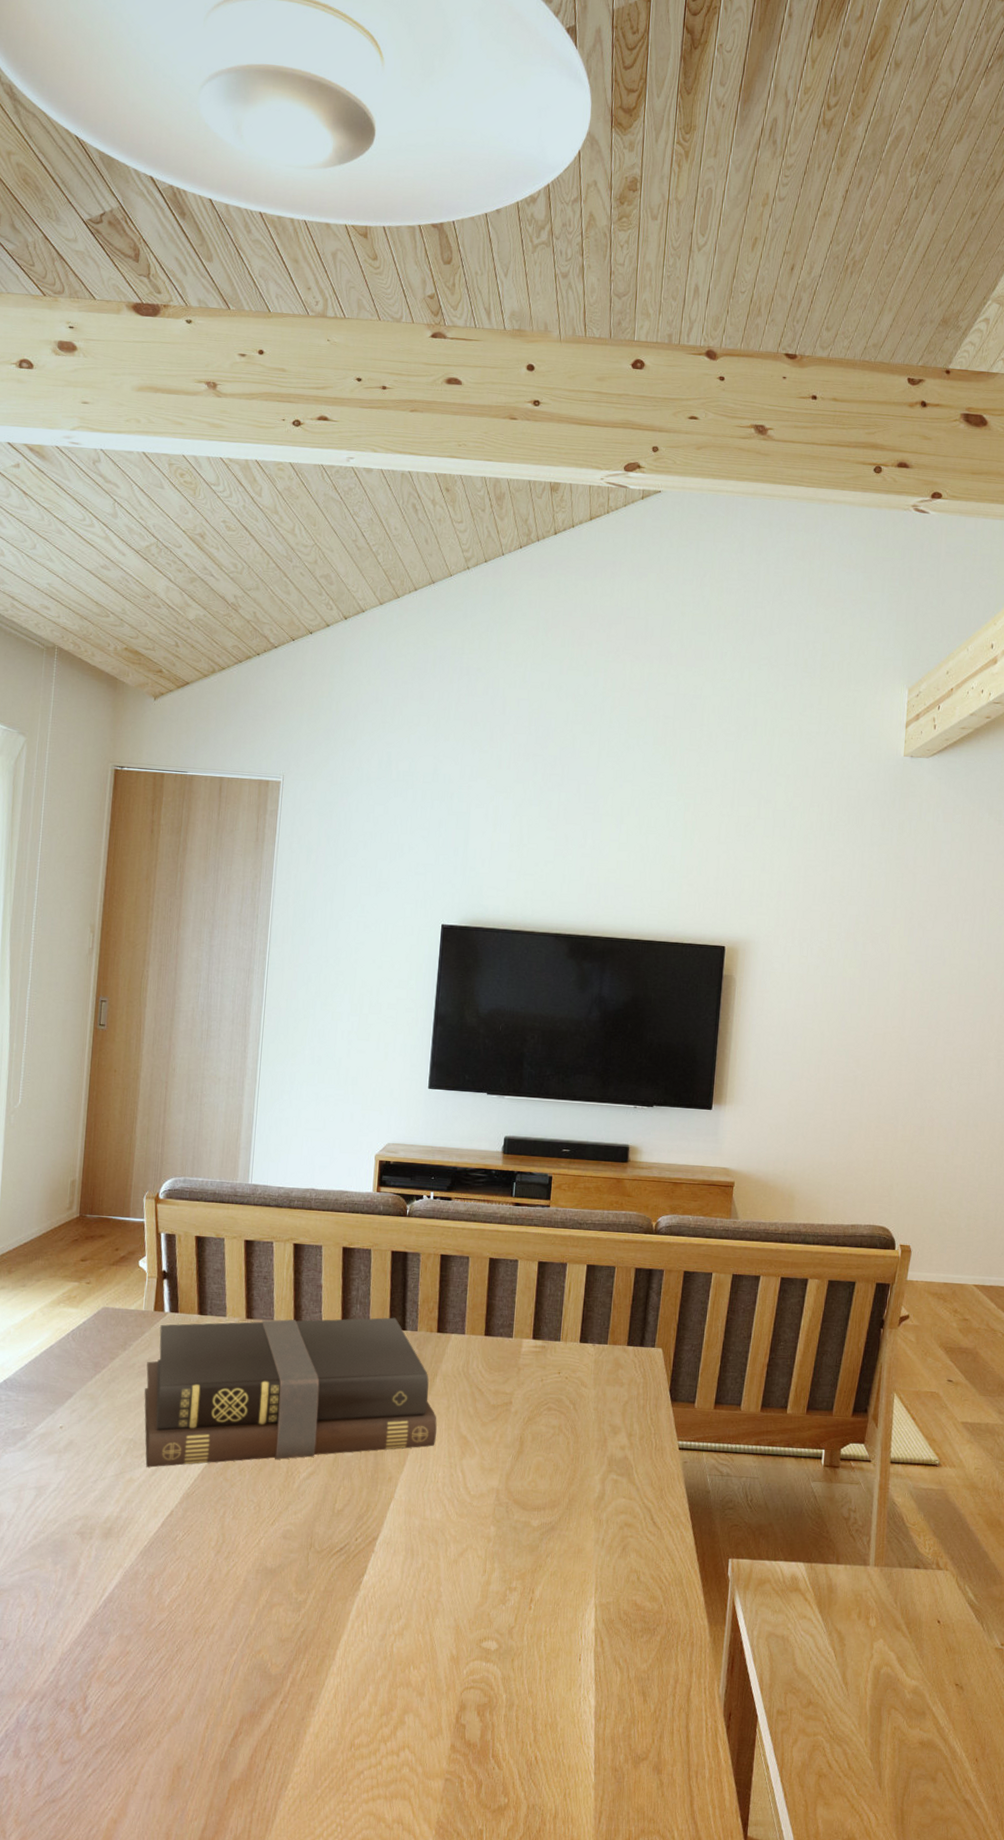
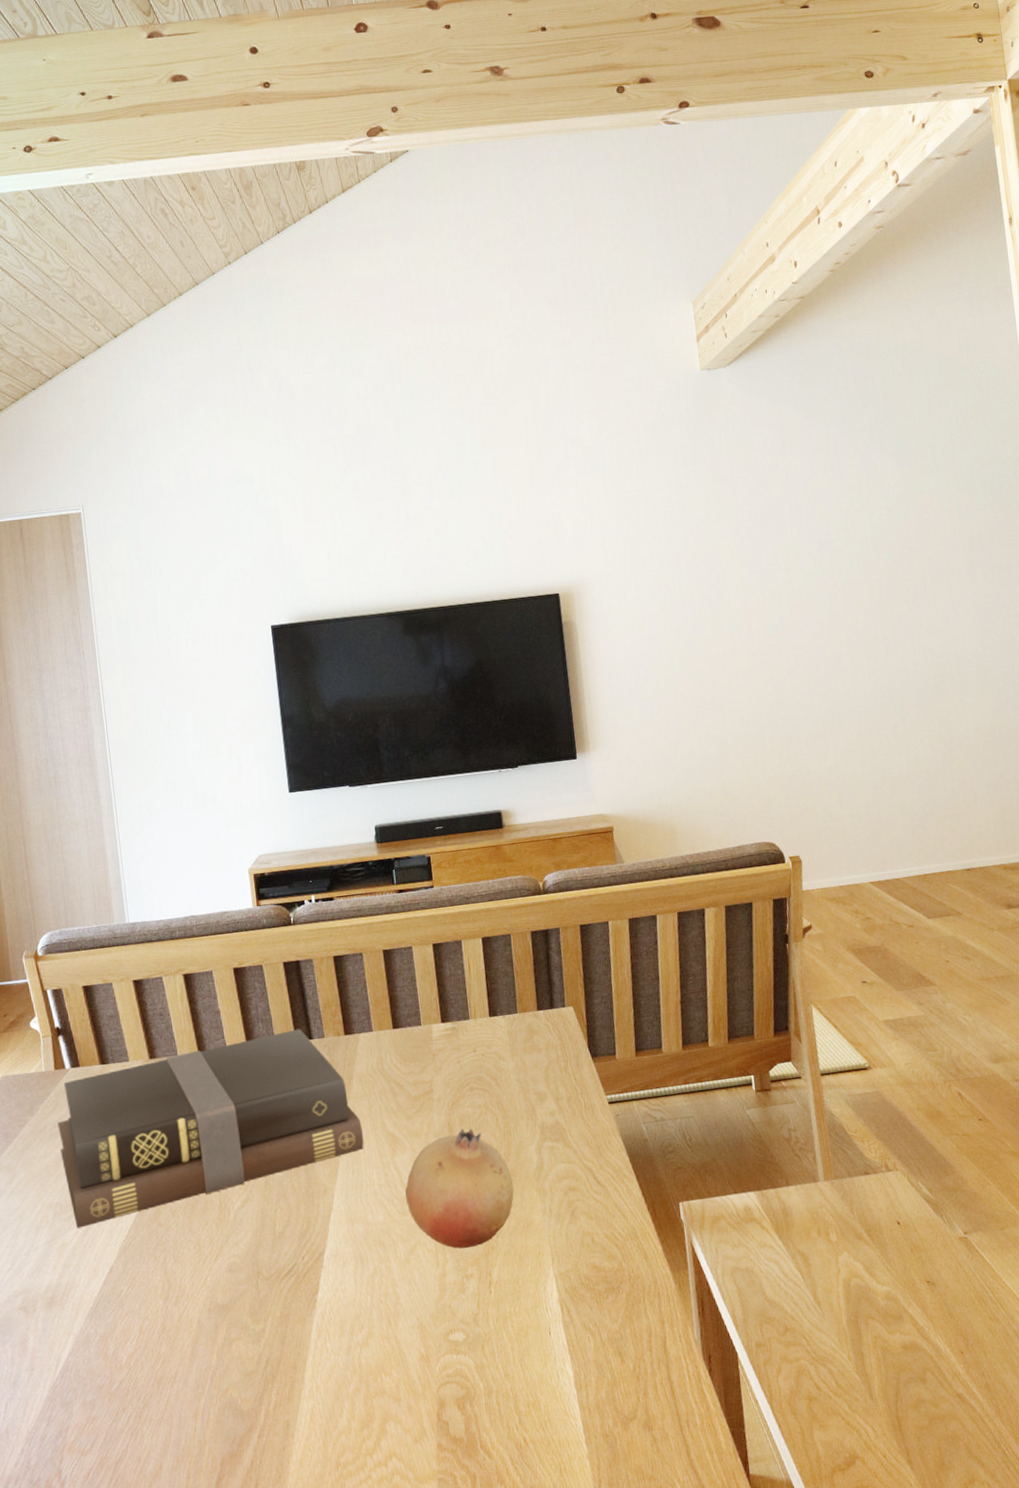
fruit: none [465,1445,572,1562] -> present [405,1127,514,1249]

